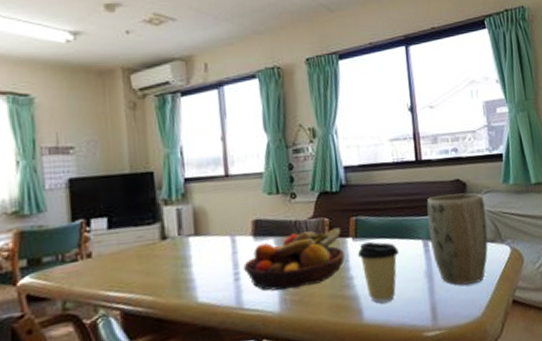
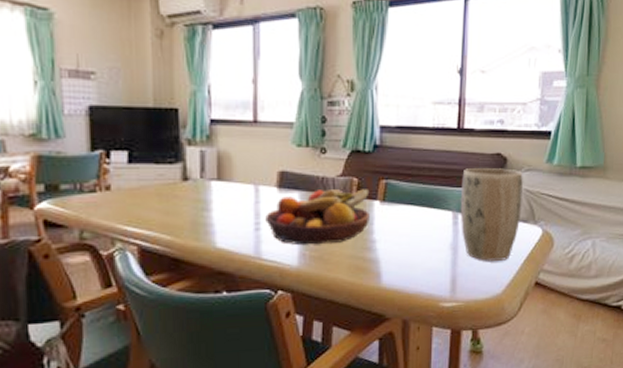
coffee cup: present [357,241,399,303] -> none [383,207,426,270]

